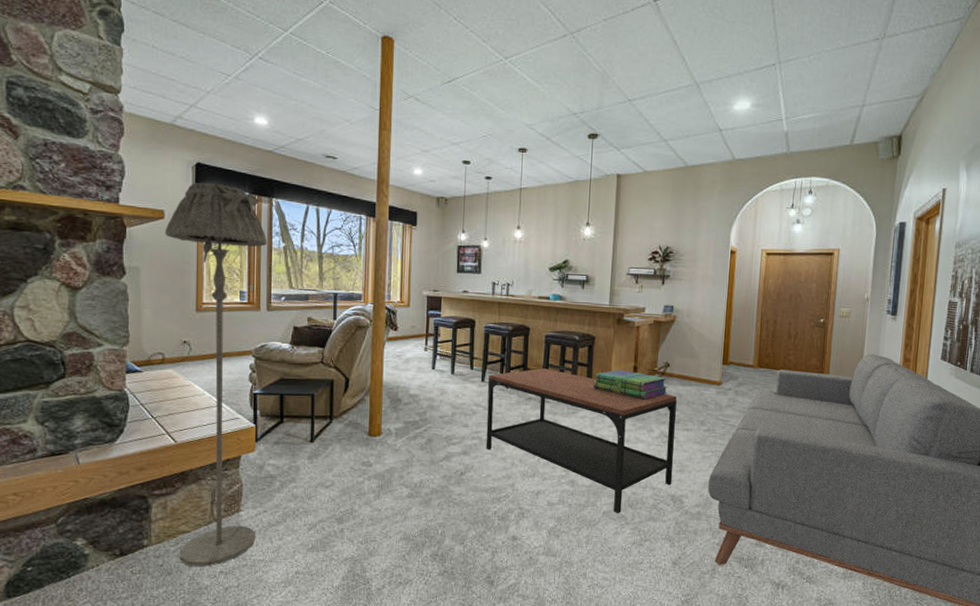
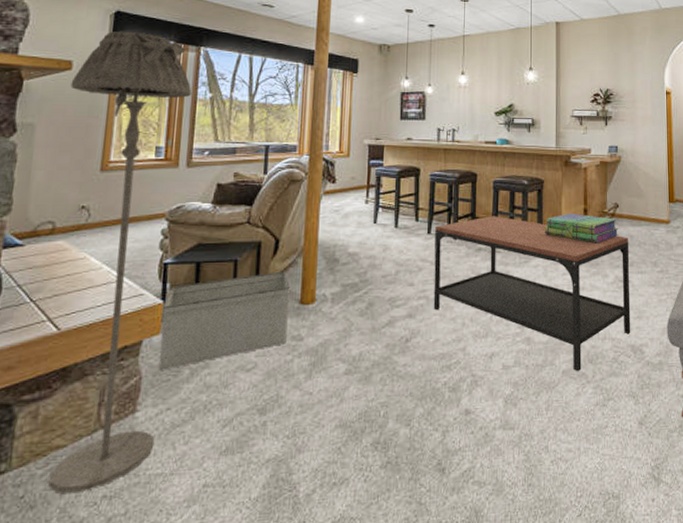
storage bin: none [254,406,360,481] -> present [159,271,291,371]

